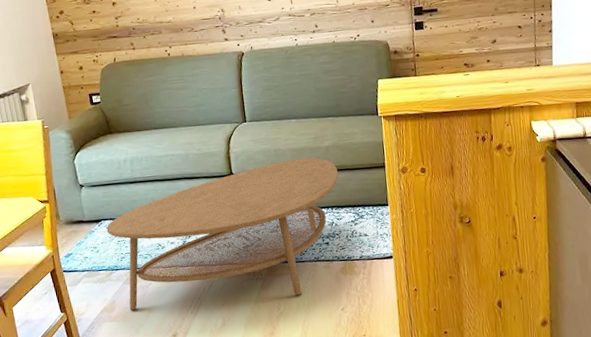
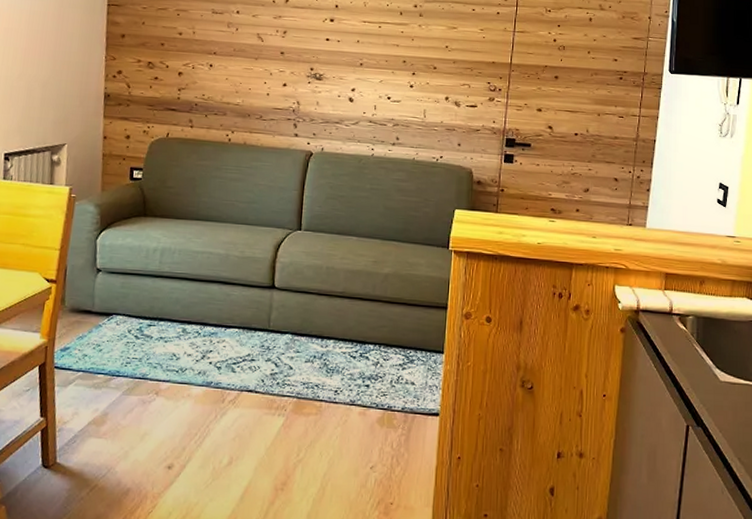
coffee table: present [106,158,339,311] -> none [116,282,394,442]

